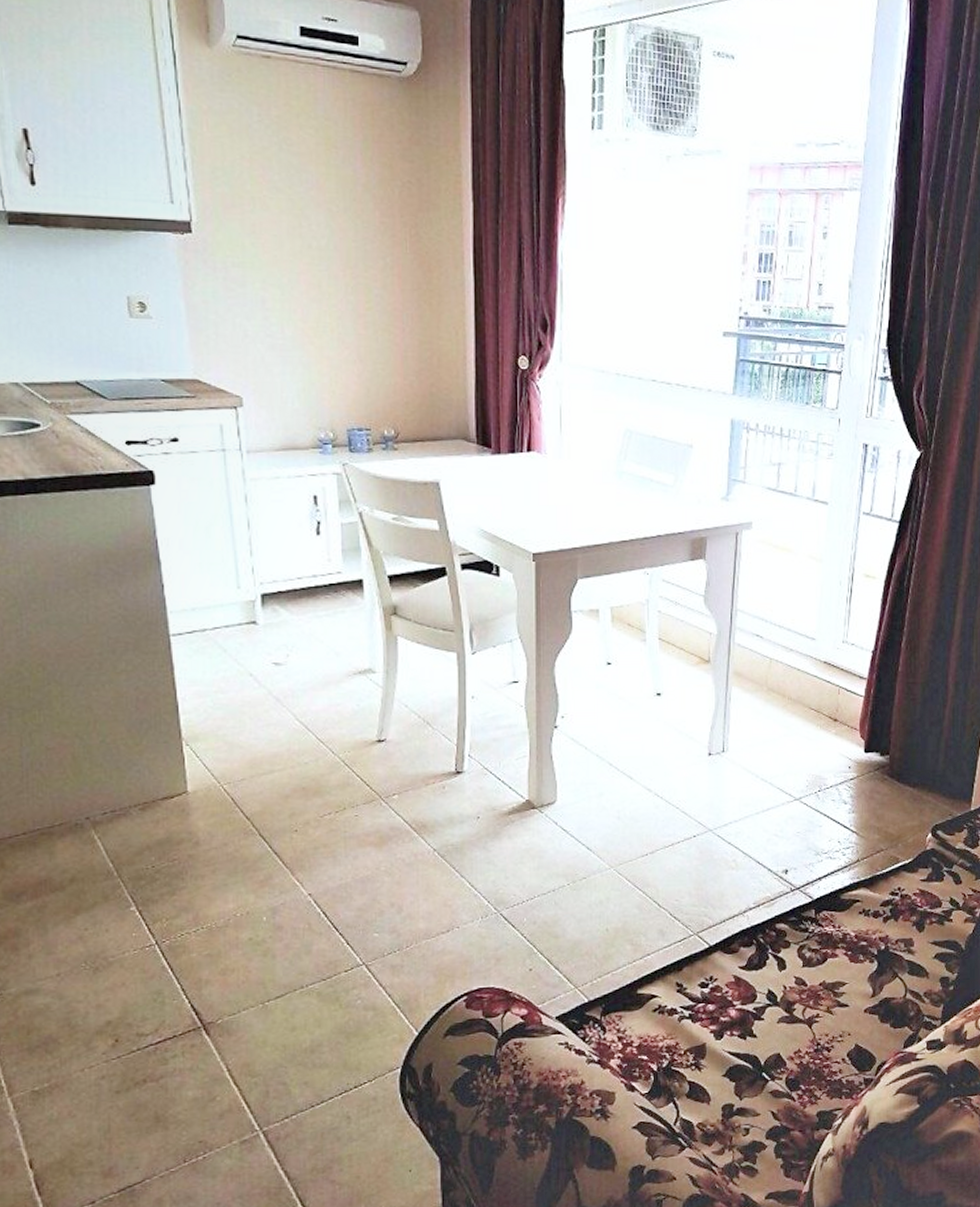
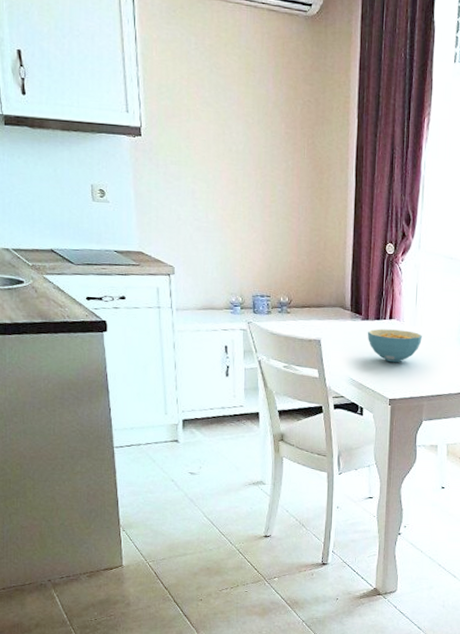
cereal bowl: none [499,464,571,507] -> present [367,329,422,363]

